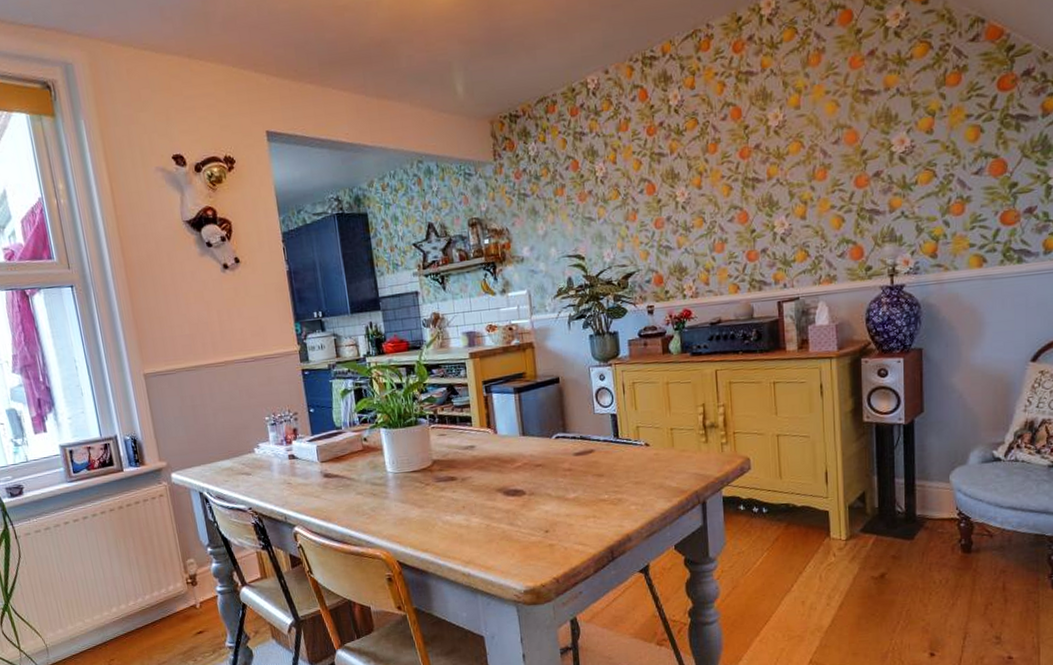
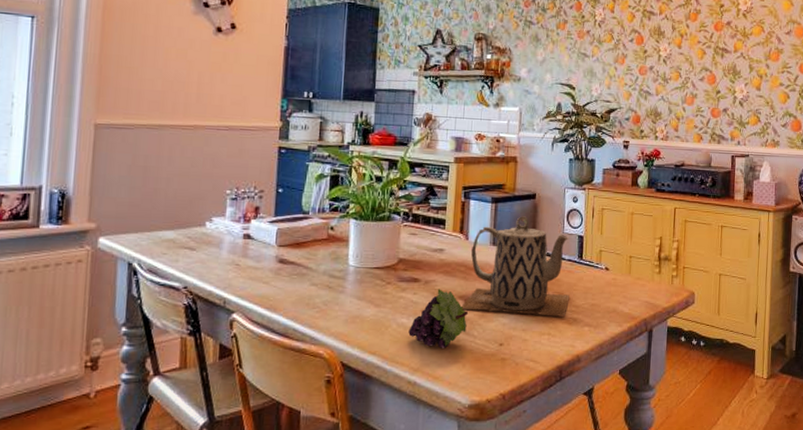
fruit: none [454,484,510,540] -> present [408,289,469,348]
teapot: none [501,402,611,502] -> present [462,216,570,316]

